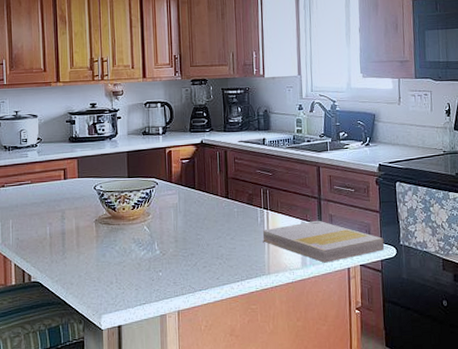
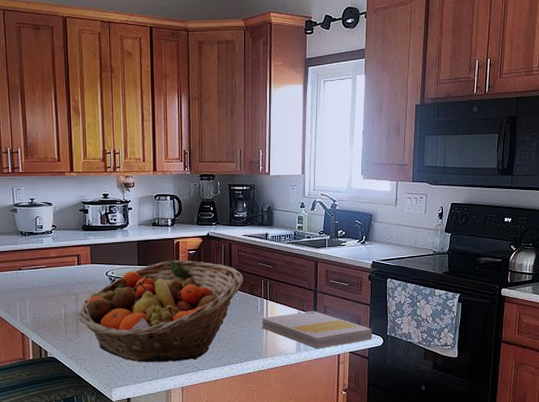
fruit basket: none [64,170,241,284] -> present [78,260,244,362]

